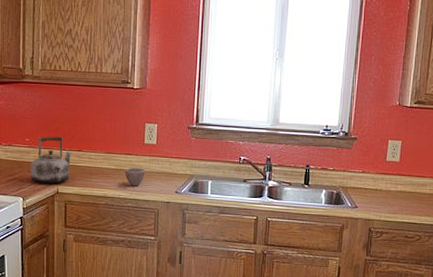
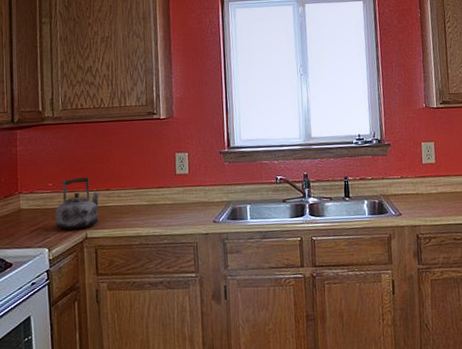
cup: present [124,167,145,186] -> none [157,200,180,220]

